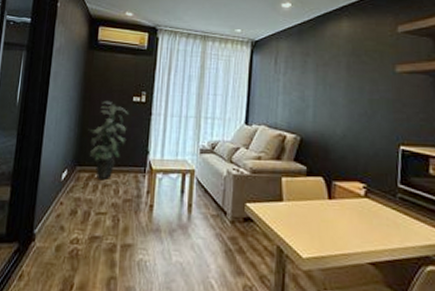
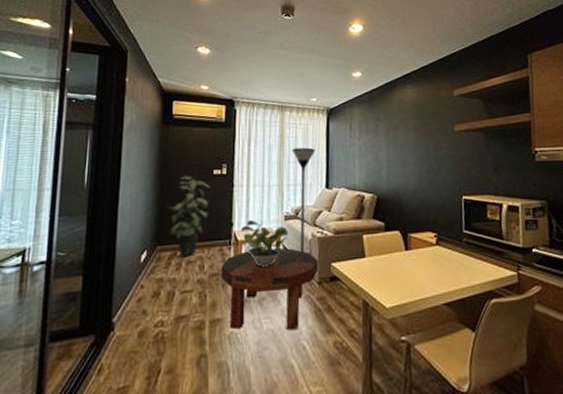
coffee table: none [134,180,233,267] -> present [221,247,319,331]
potted plant: none [156,149,204,198] -> present [241,219,289,267]
floor lamp: none [211,80,237,189] -> present [291,147,316,253]

